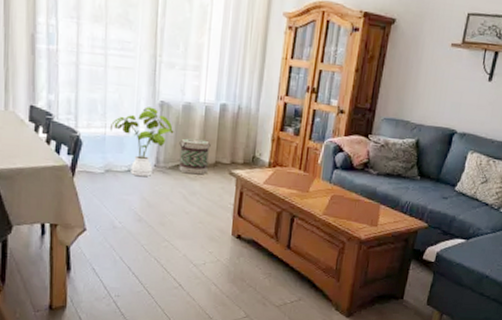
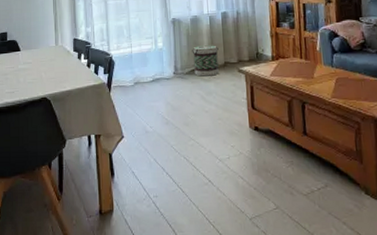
house plant: present [109,107,174,177] -> none [134,24,186,85]

